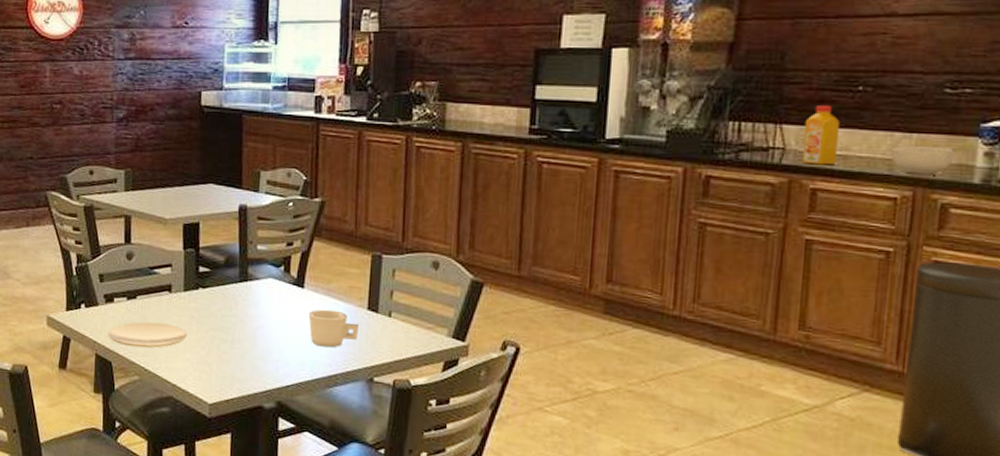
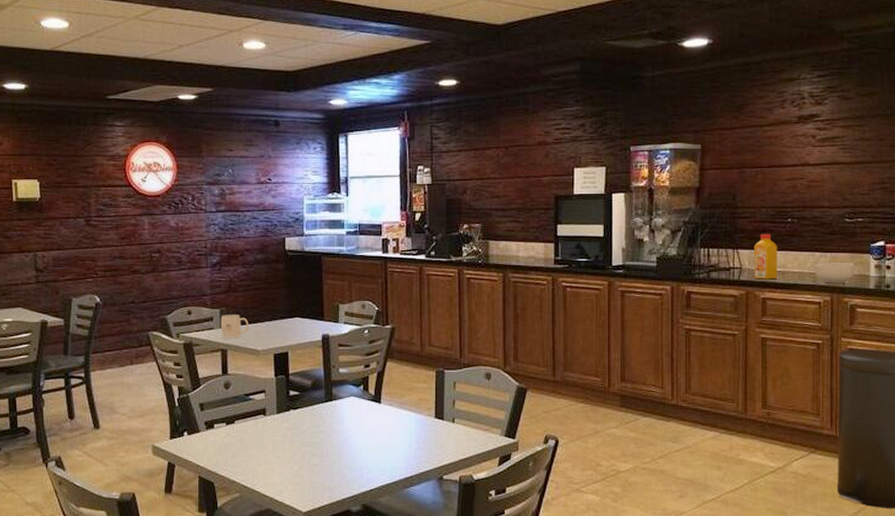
plate: present [107,321,187,348] -> none [209,443,281,467]
mug: none [124,176,157,204] -> present [220,315,249,339]
cup: present [309,309,360,348] -> none [387,420,429,453]

